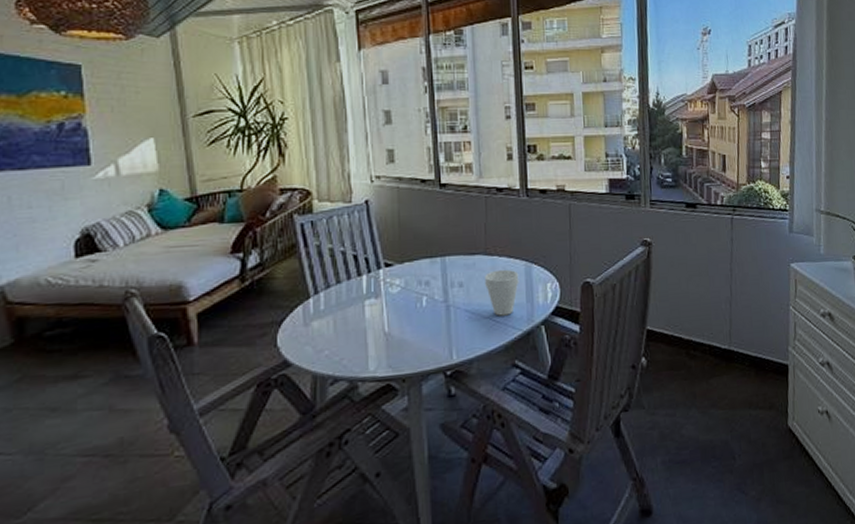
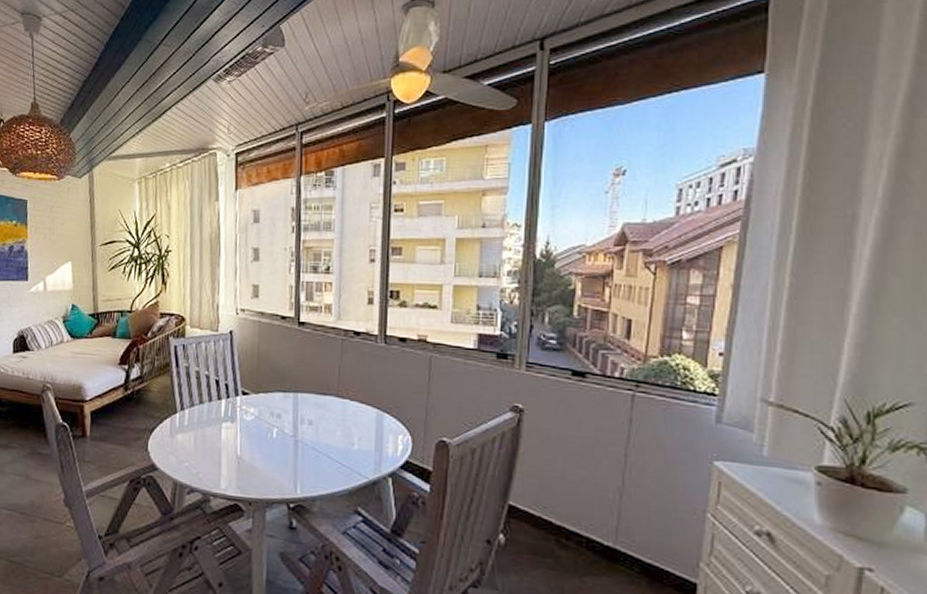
cup: present [485,269,519,316] -> none [334,413,370,461]

